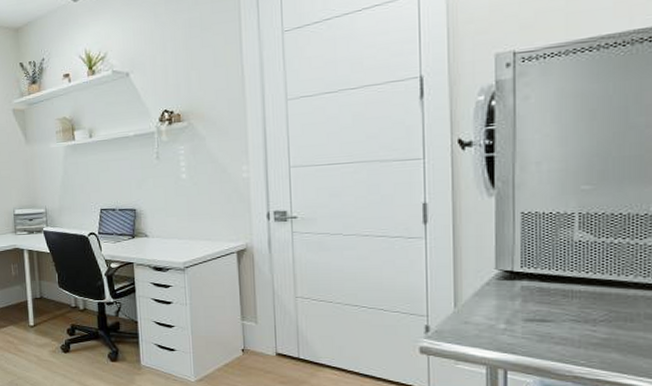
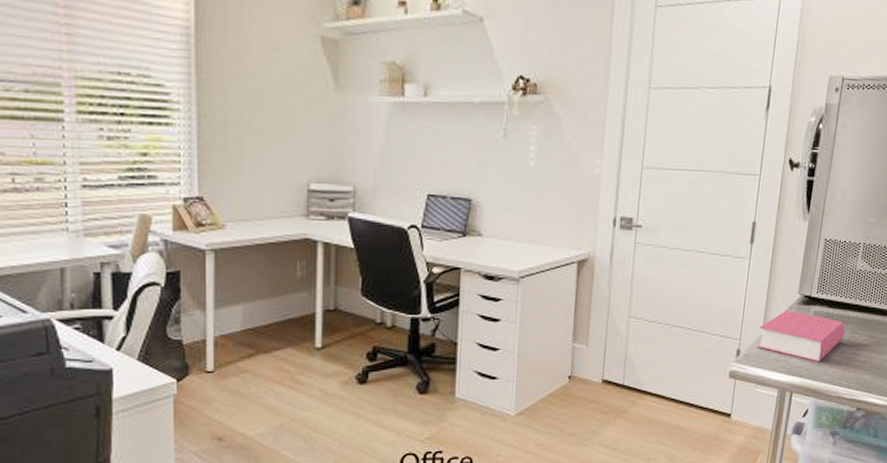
book: none [450,286,571,340] -> present [757,311,846,363]

